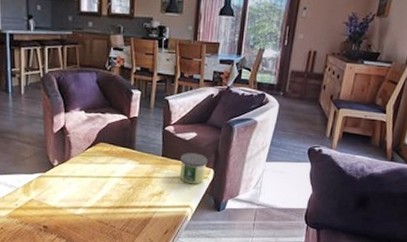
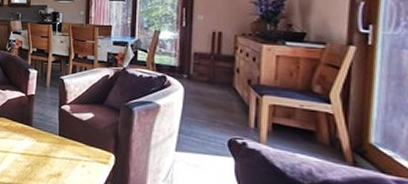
candle: present [179,153,208,185] -> none [77,134,107,169]

